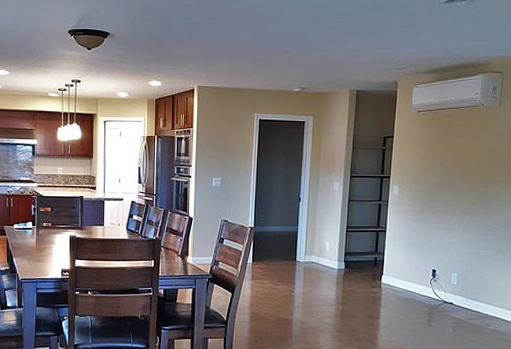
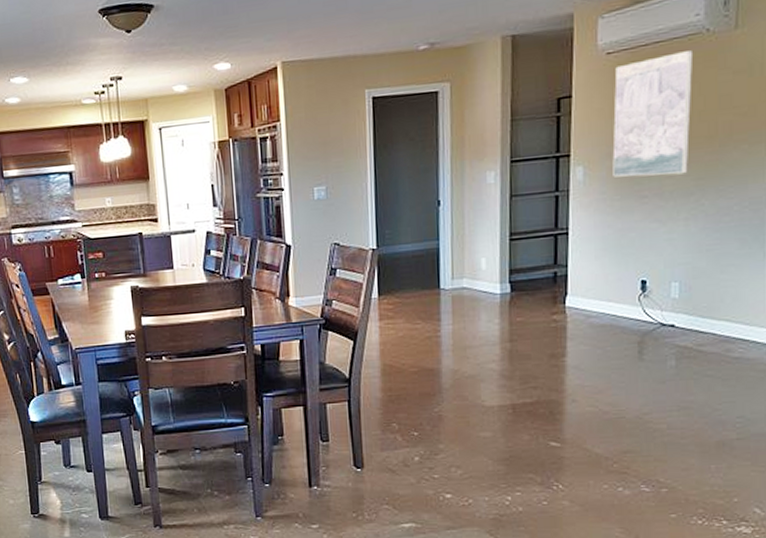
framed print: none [418,117,473,199] -> present [612,50,694,177]

